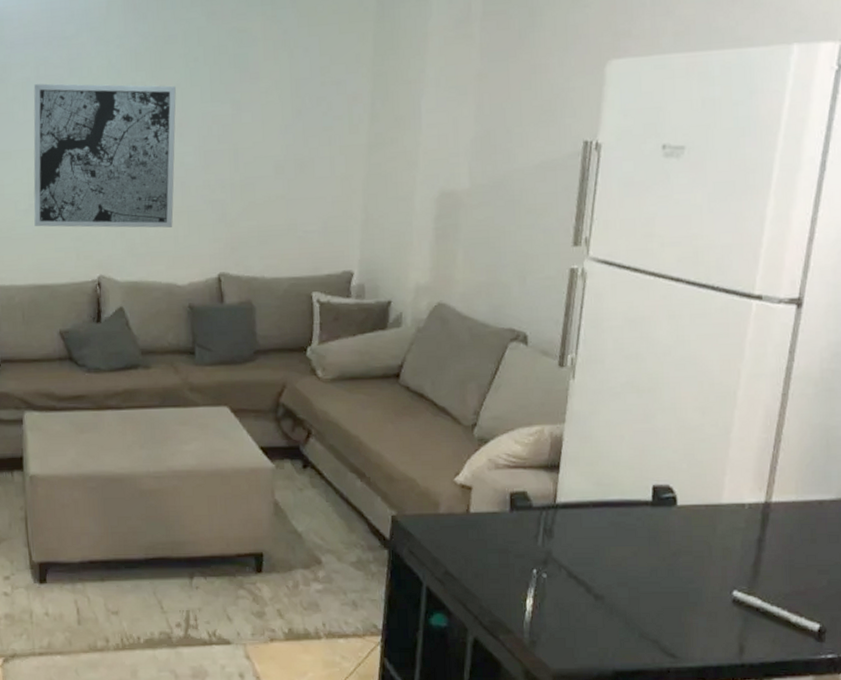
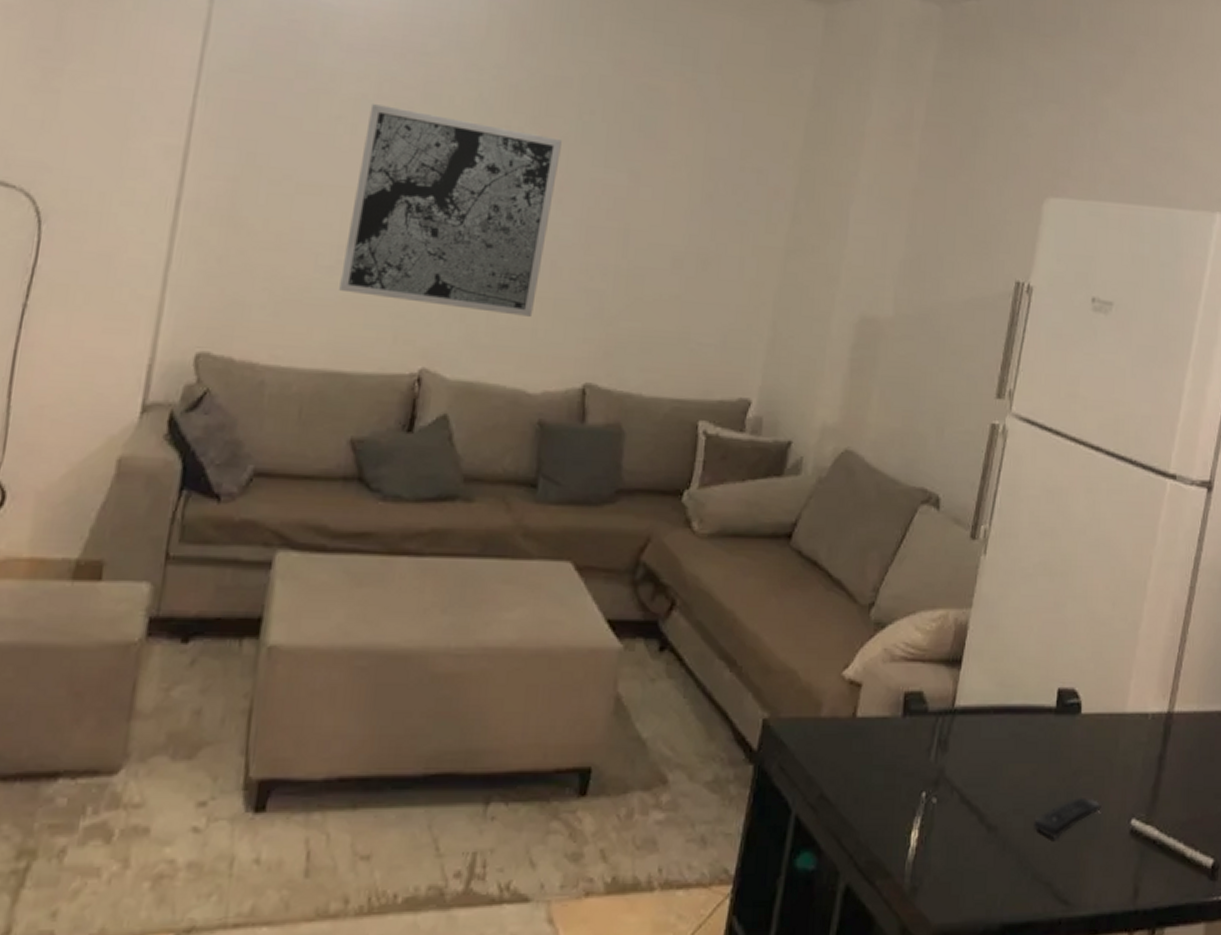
remote control: none [638,573,702,606] -> present [1034,796,1101,839]

